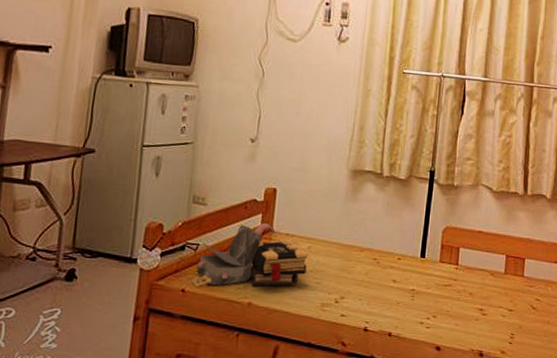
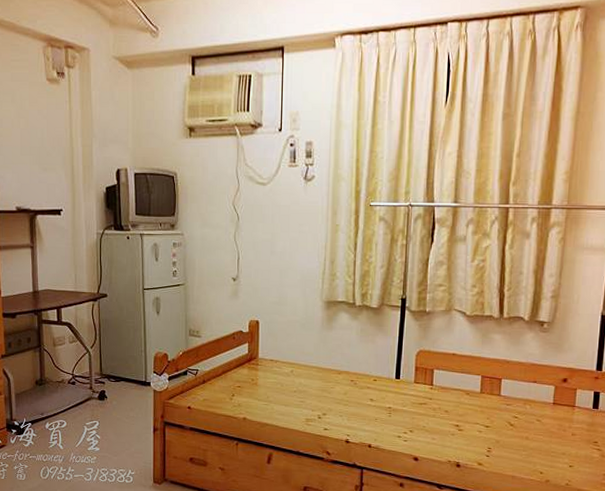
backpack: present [191,223,309,287] -> none [195,351,292,405]

